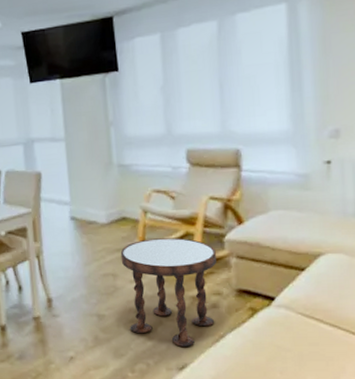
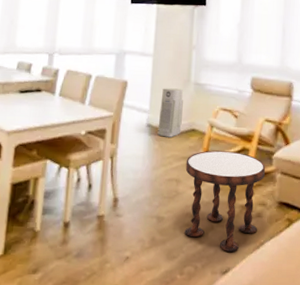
air purifier: none [82,173,110,229] -> present [157,88,183,137]

